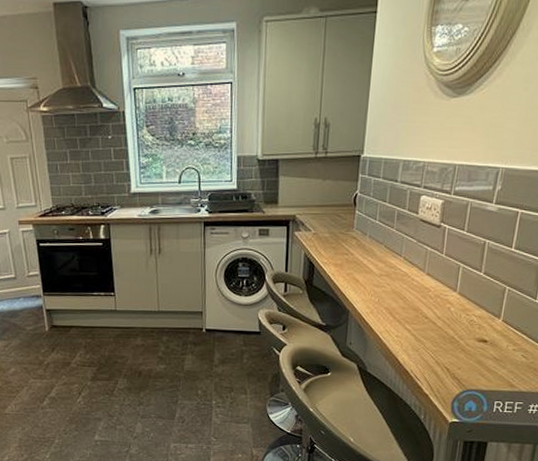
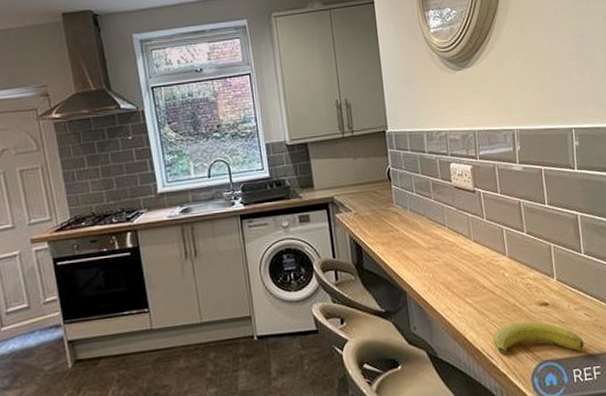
banana: none [423,352,514,386] -> present [492,321,584,355]

